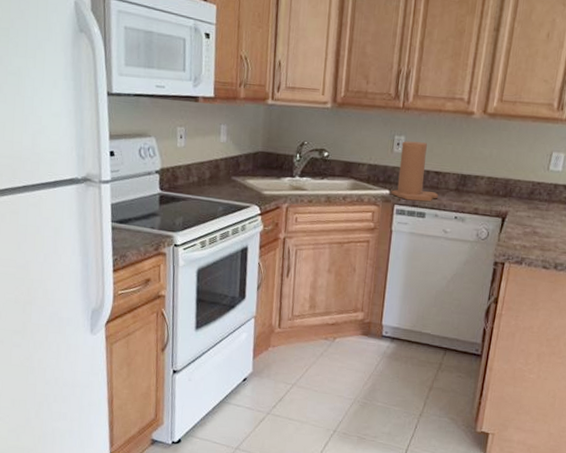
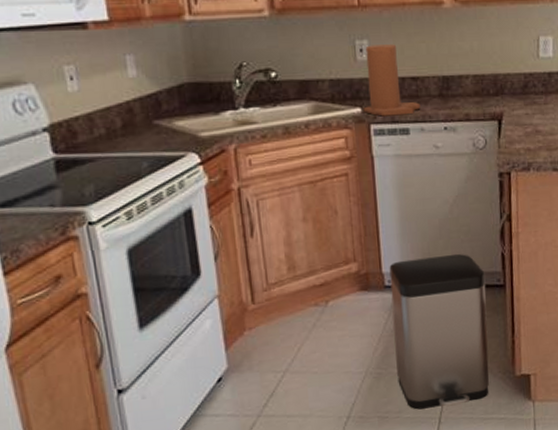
pedal bin: none [378,318,467,443] -> present [389,254,489,410]

